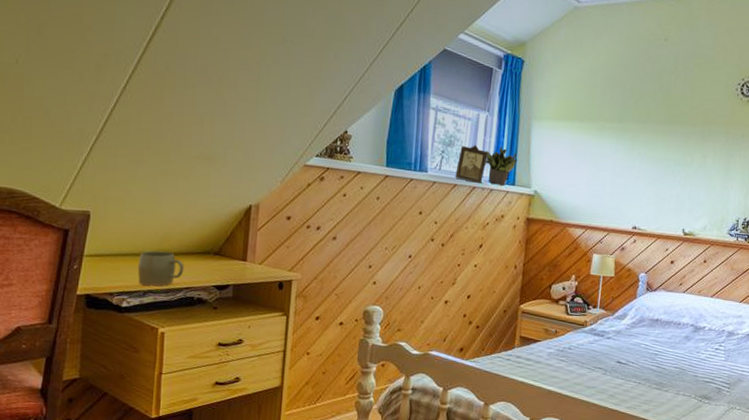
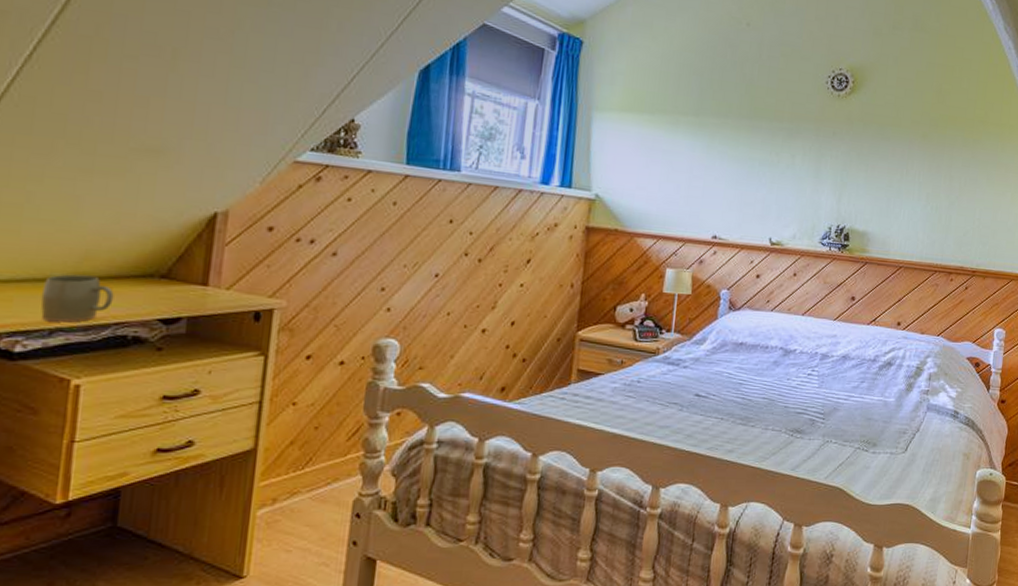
photo frame: present [455,145,488,184] -> none [496,139,538,187]
potted plant: present [484,146,518,186] -> none [533,140,575,188]

